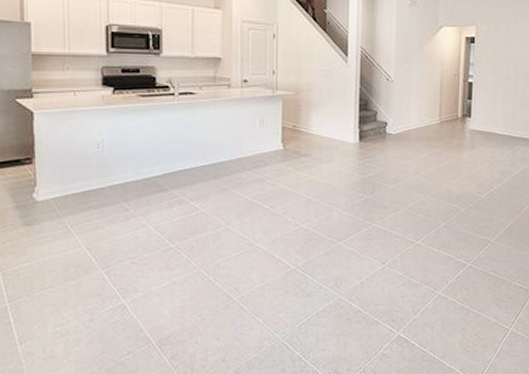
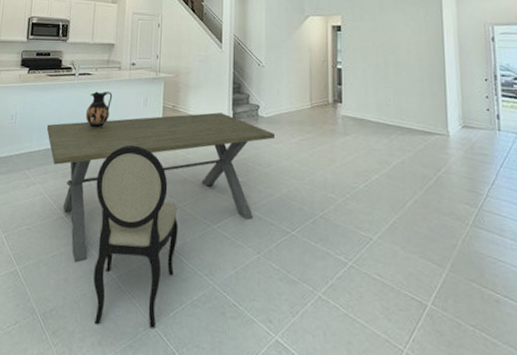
dining table: none [144,131,402,290] -> present [46,112,275,263]
ceramic jug: none [190,112,222,153] -> present [85,91,113,129]
dining chair: none [209,169,302,344] -> present [93,145,178,329]

